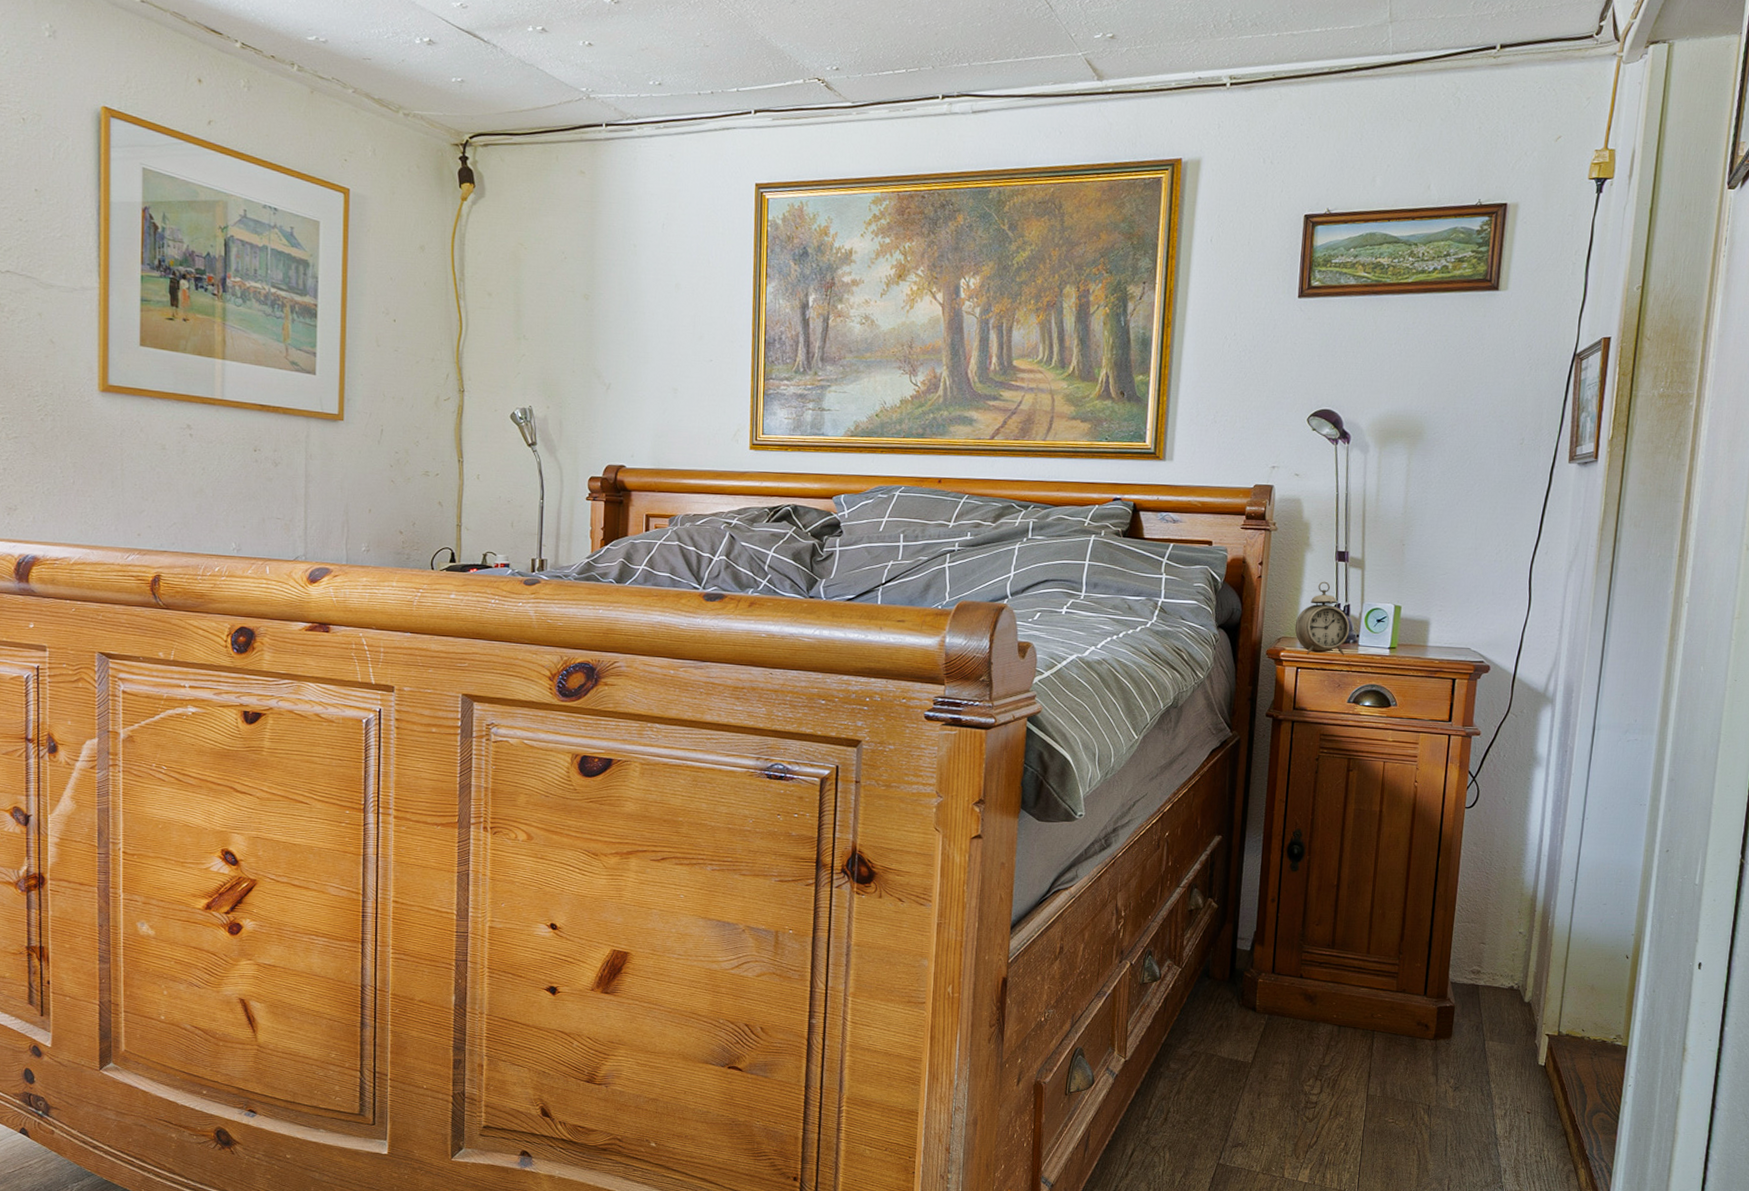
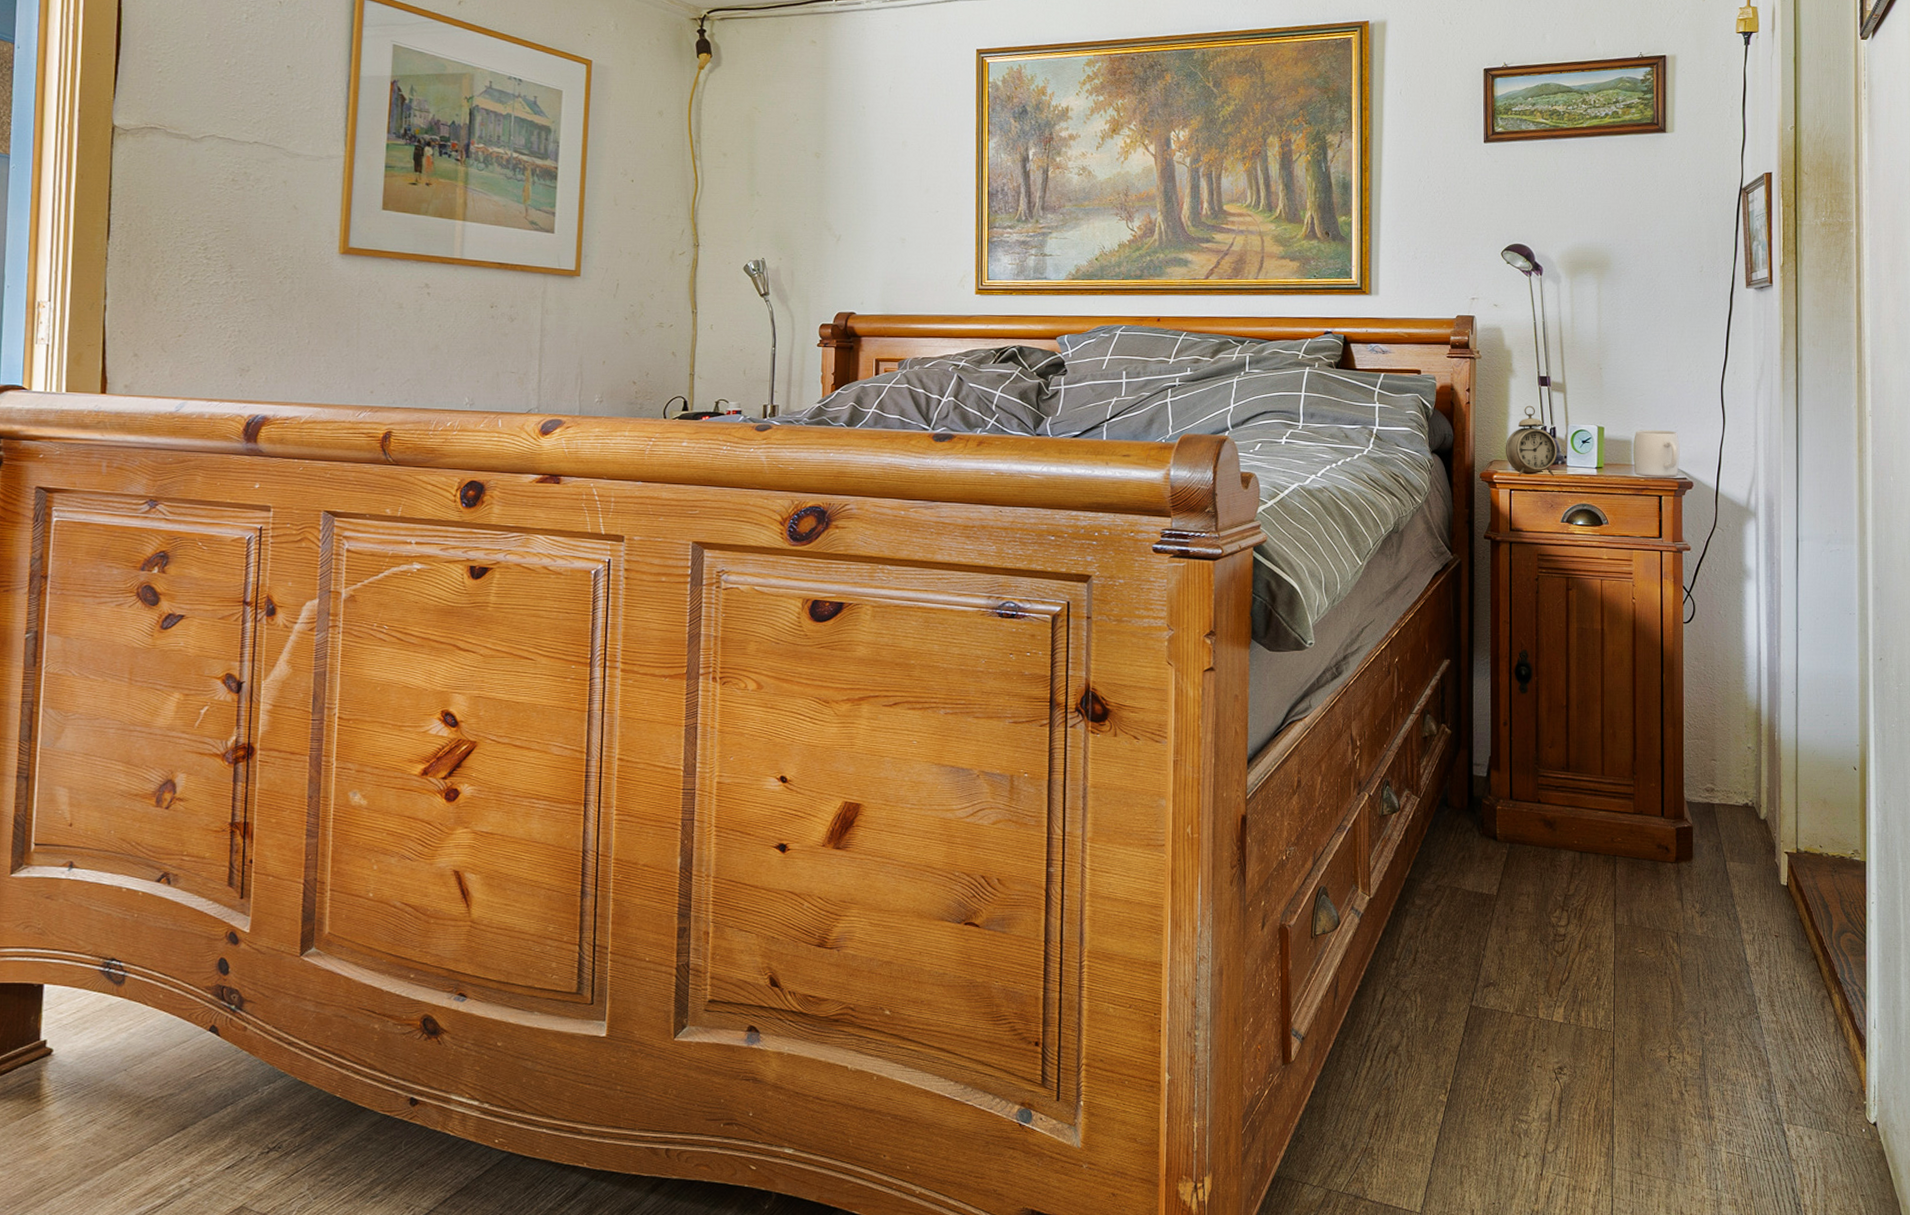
mug: none [1429,610,1480,661] -> present [1632,430,1680,478]

